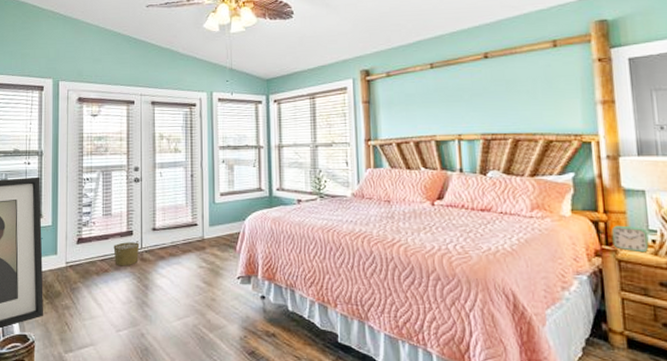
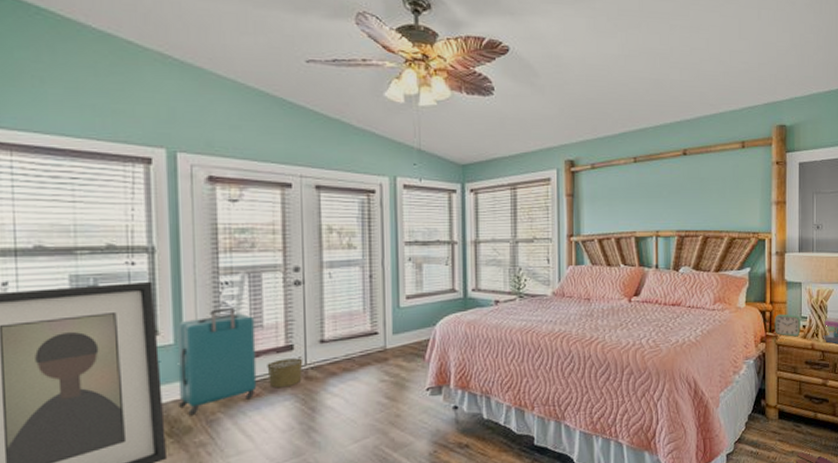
suitcase: none [53,198,106,283] -> present [176,307,257,416]

